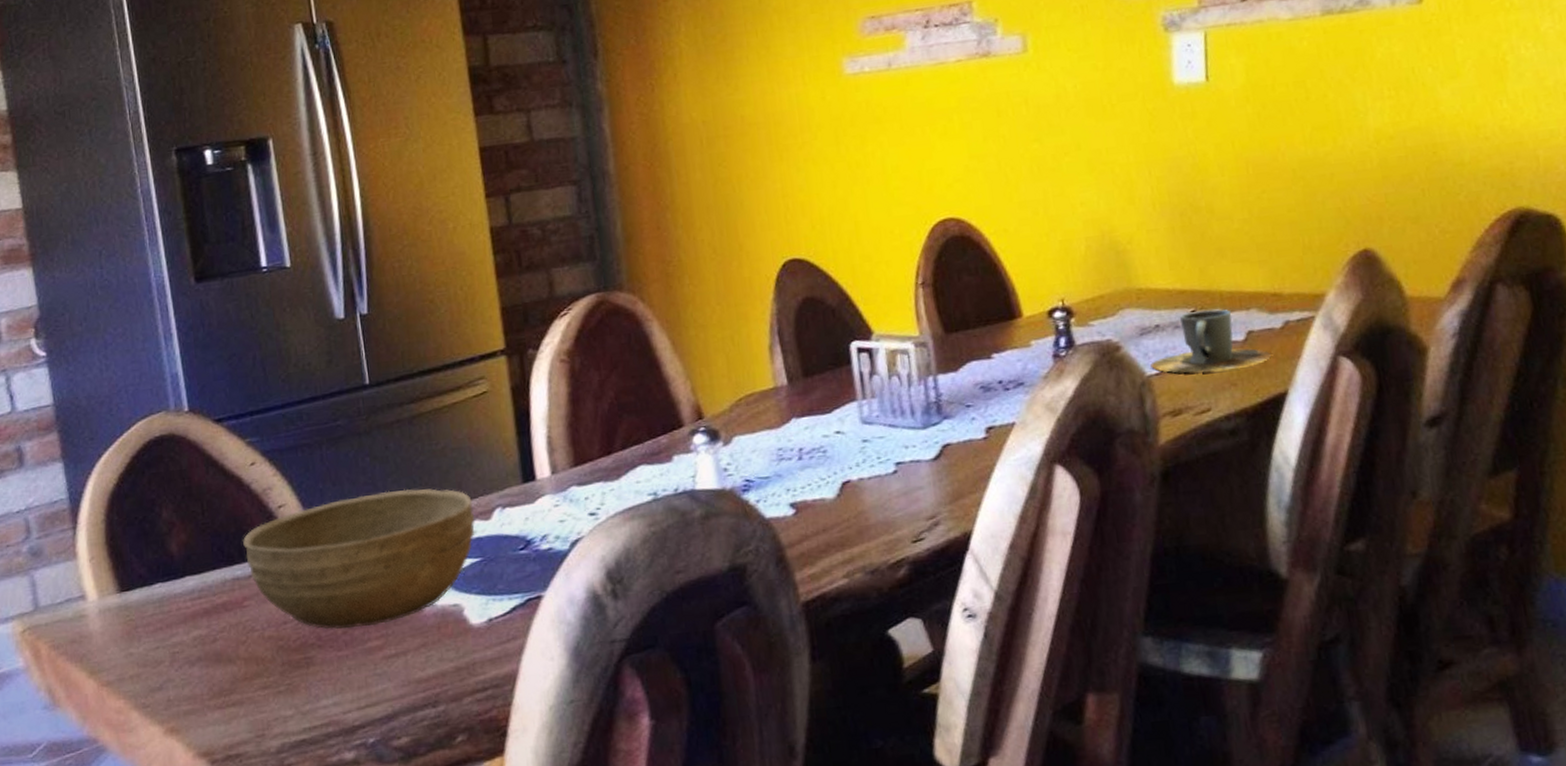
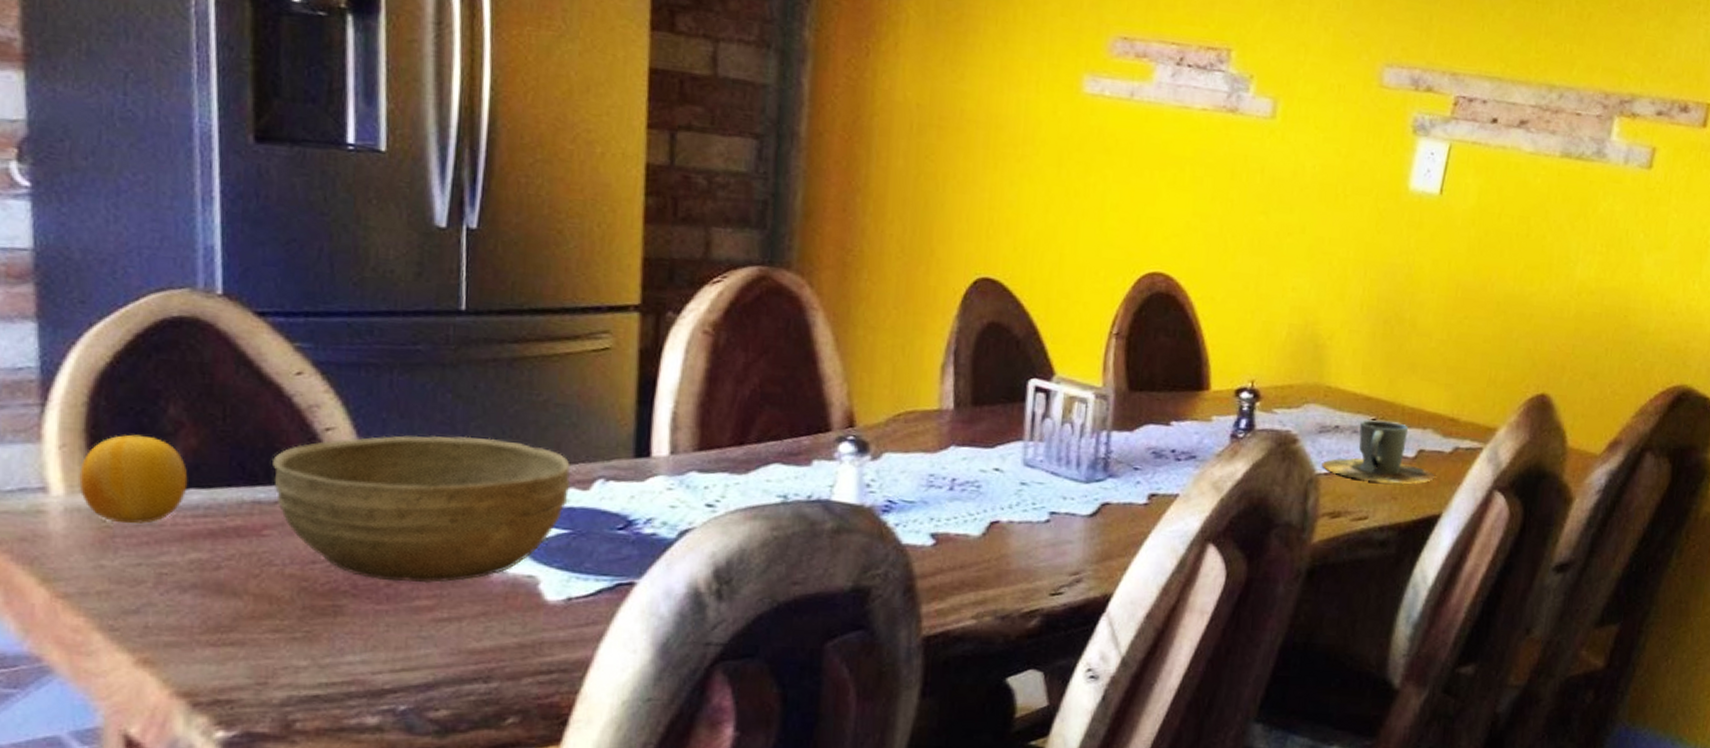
fruit: none [106,538,184,615] -> present [79,434,188,524]

